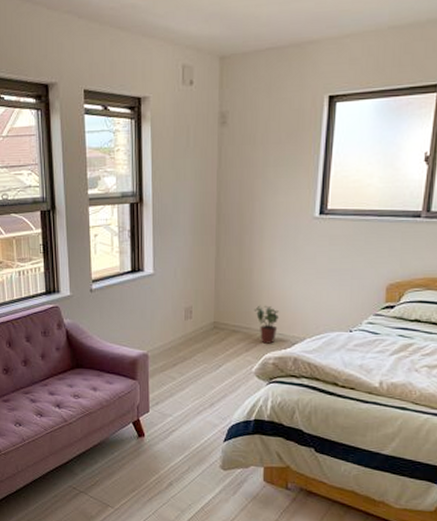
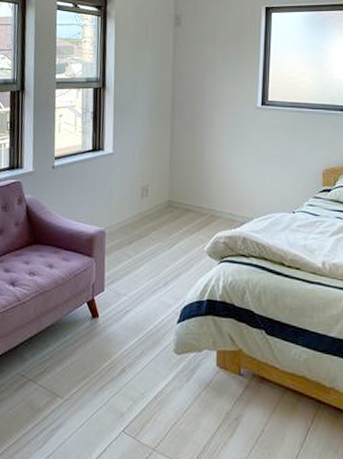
potted plant: present [254,305,279,344] -> none [205,185,228,223]

